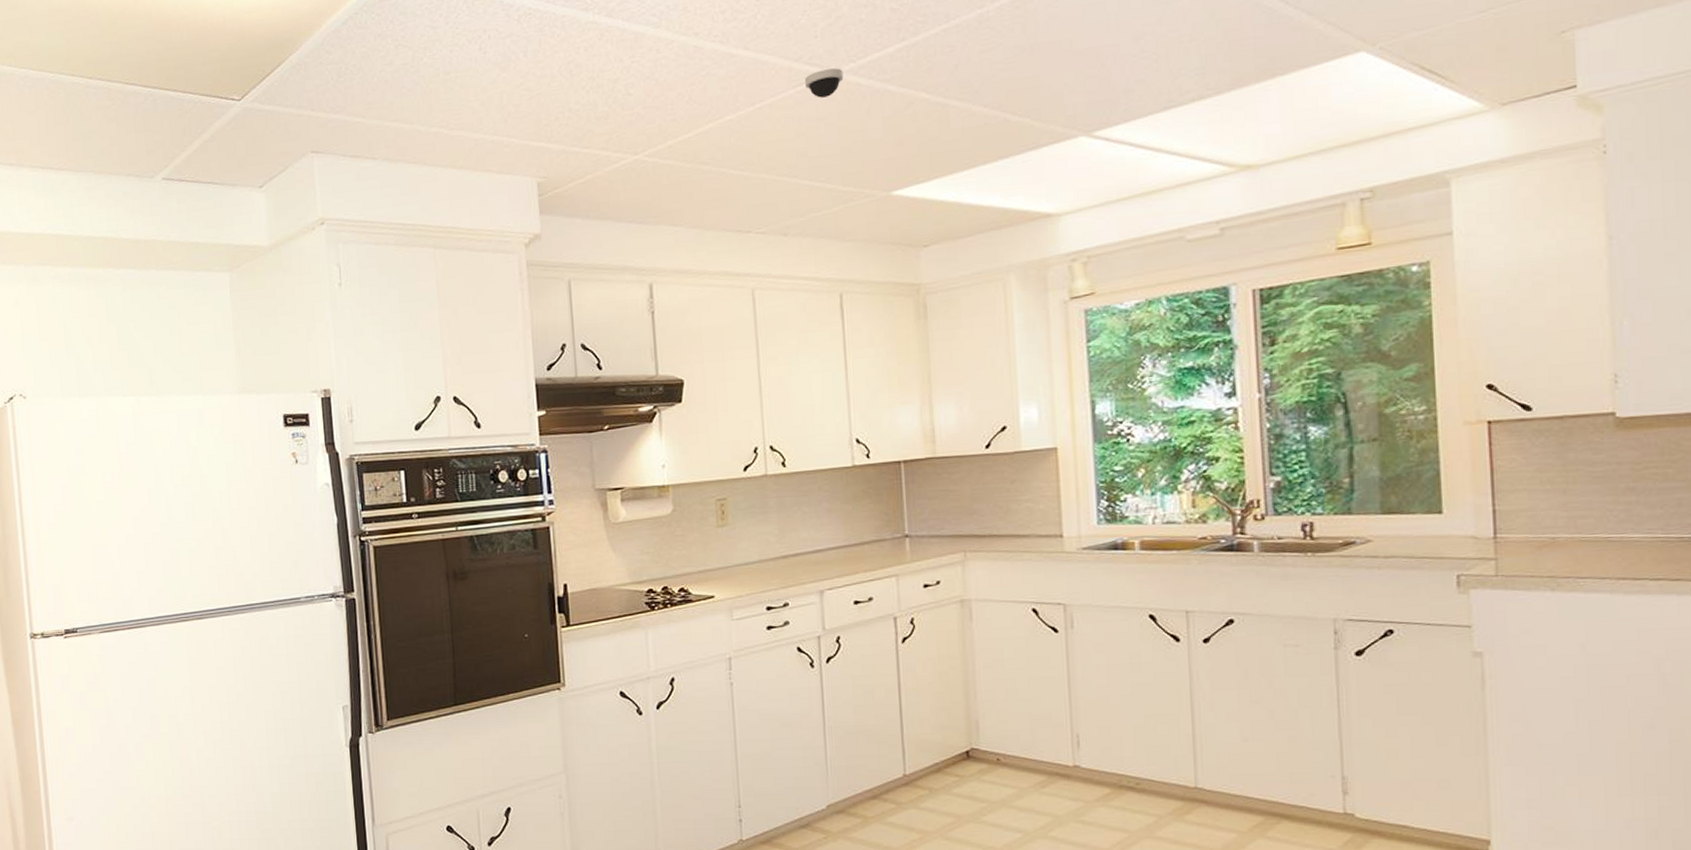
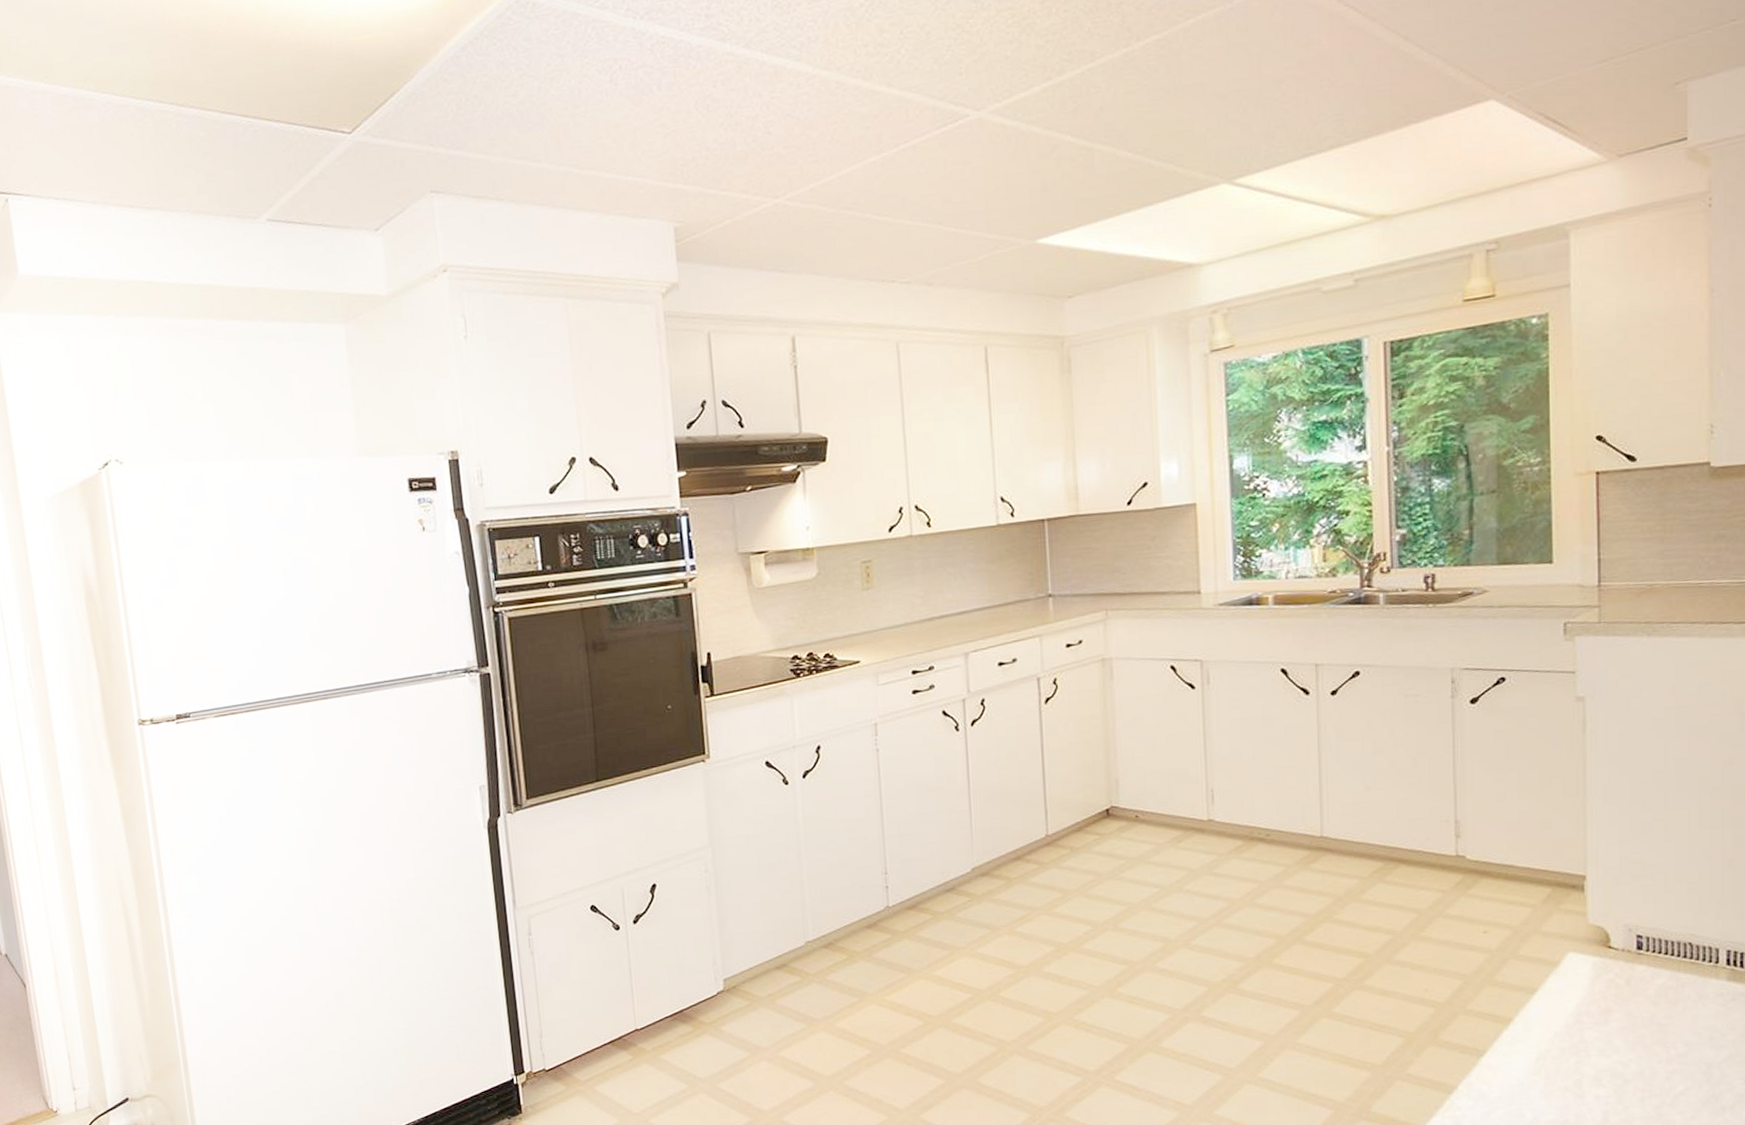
dome security camera: present [804,68,844,98] -> none [949,108,989,140]

